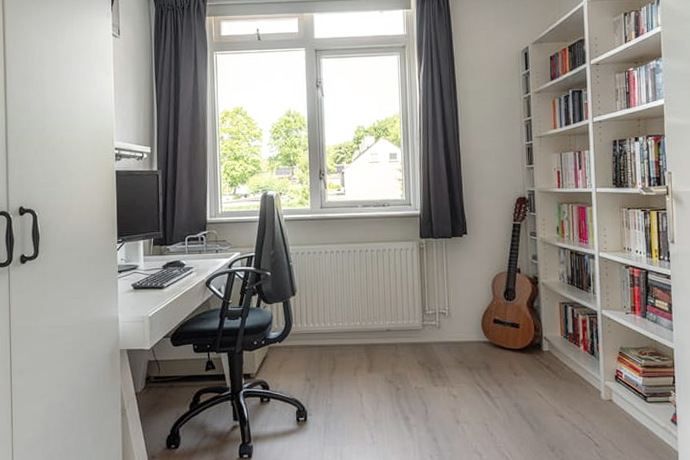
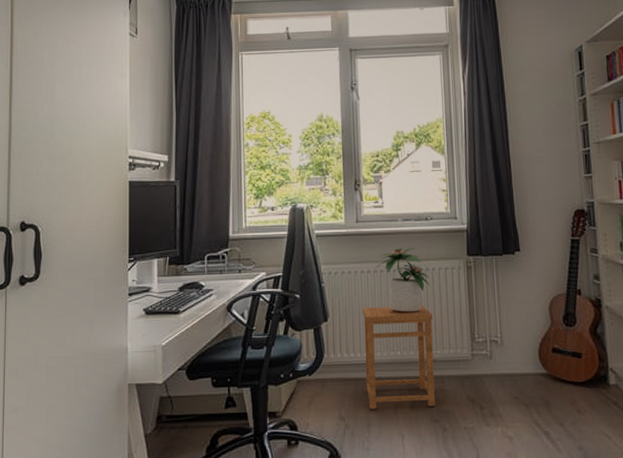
side table: none [326,281,390,372] -> present [362,305,435,410]
potted plant: none [337,230,387,288] -> present [375,247,431,313]

